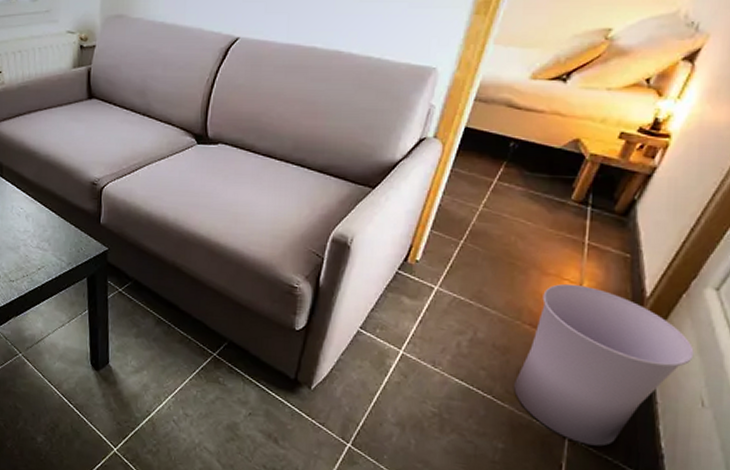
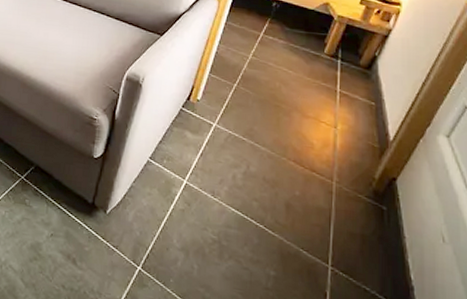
waste bin: present [514,283,694,447] -> none [283,126,433,277]

